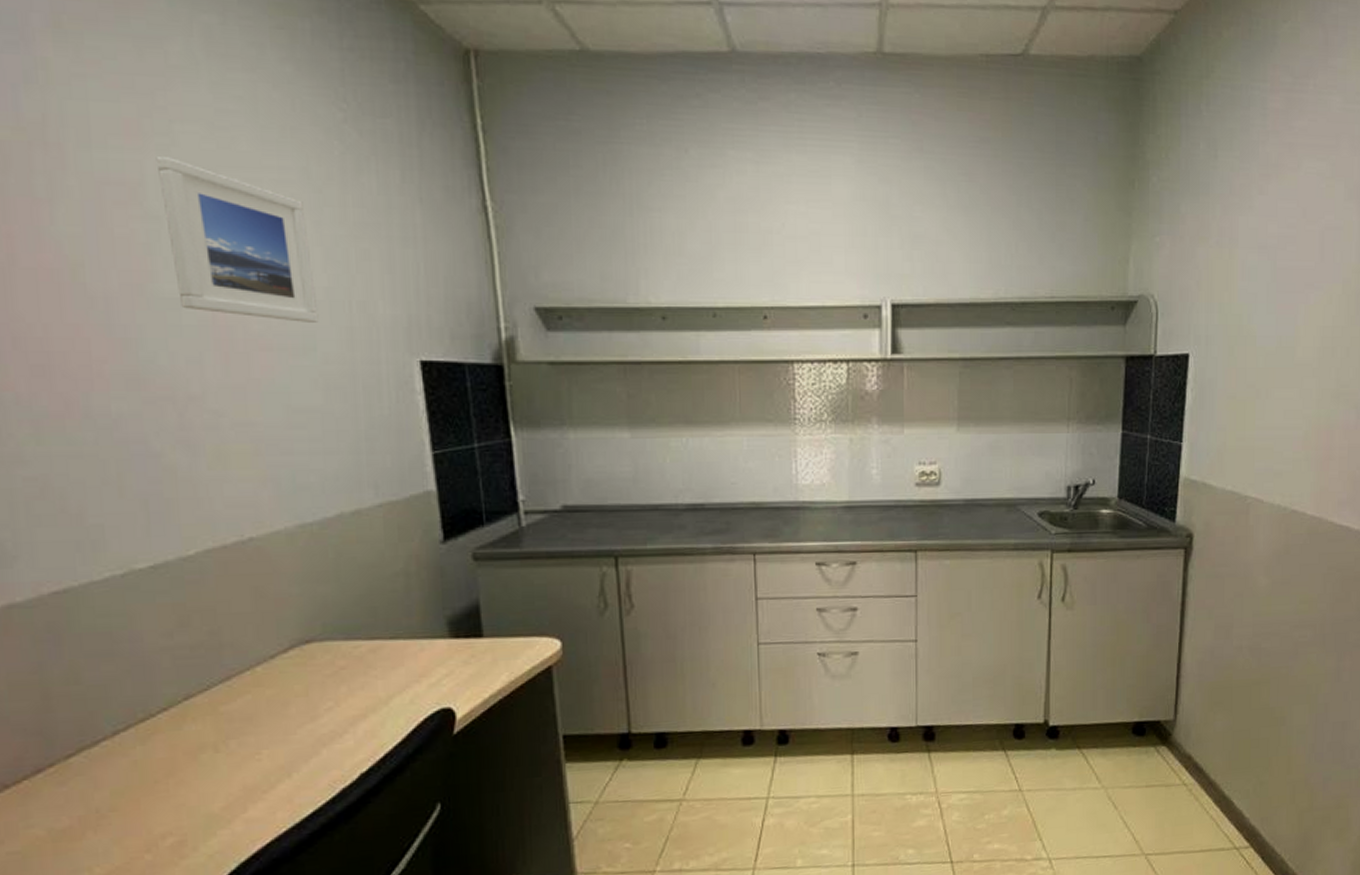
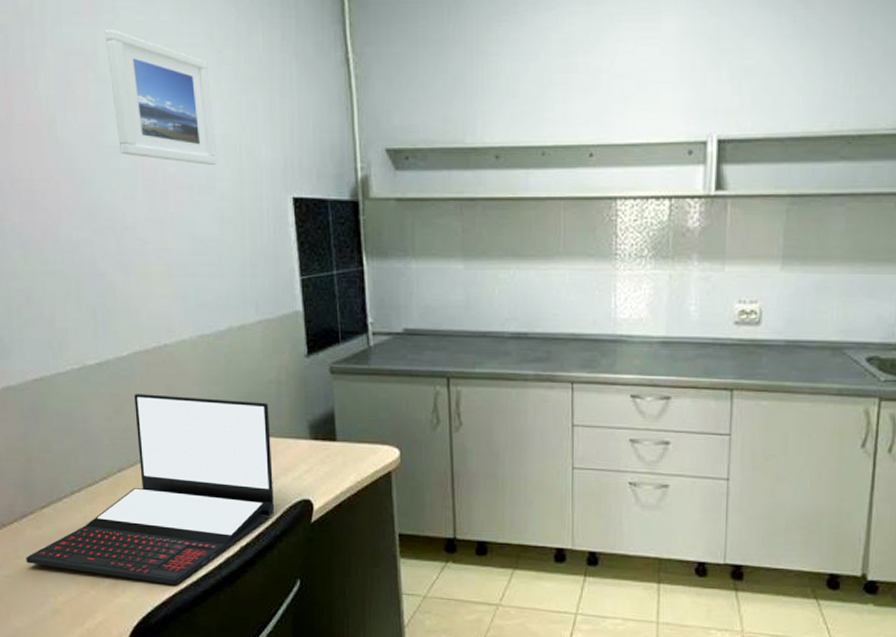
laptop: none [42,599,404,833] -> present [26,394,274,584]

